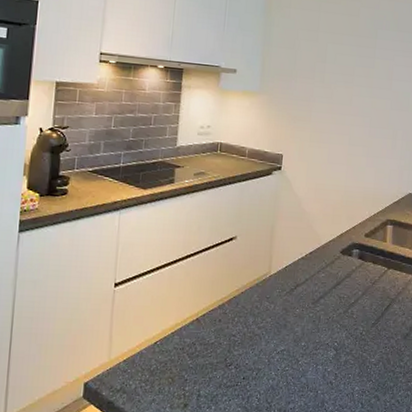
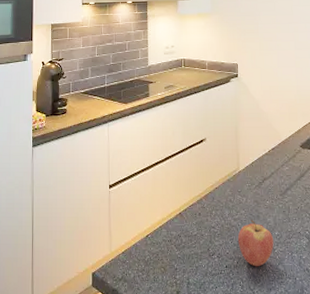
fruit: none [259,329,300,379] -> present [237,220,274,267]

